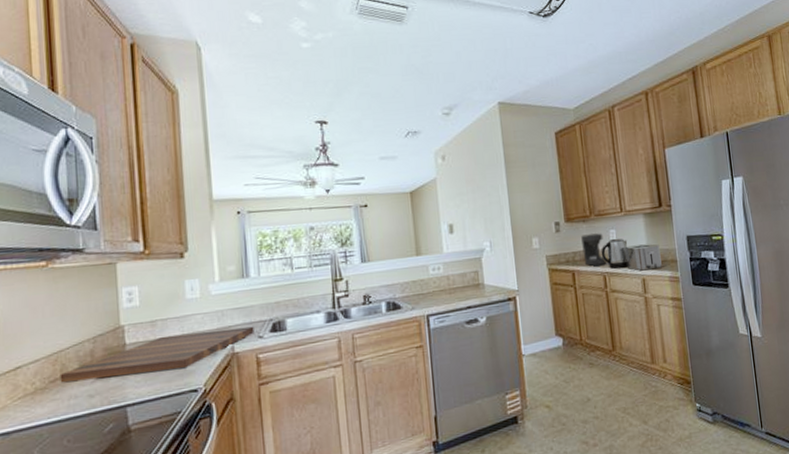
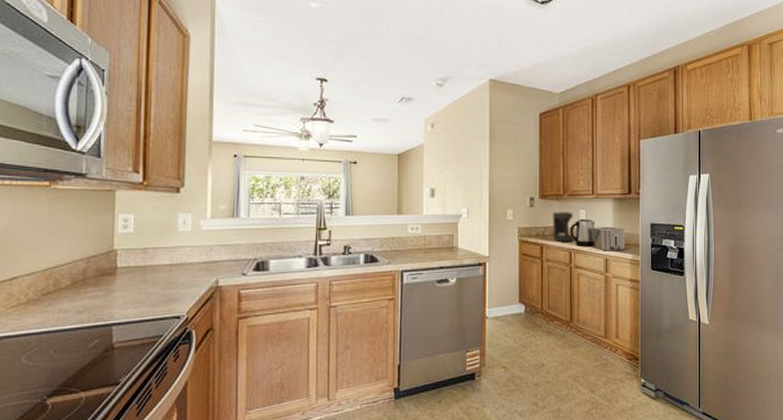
cutting board: present [60,326,254,383] -> none [52,263,239,297]

